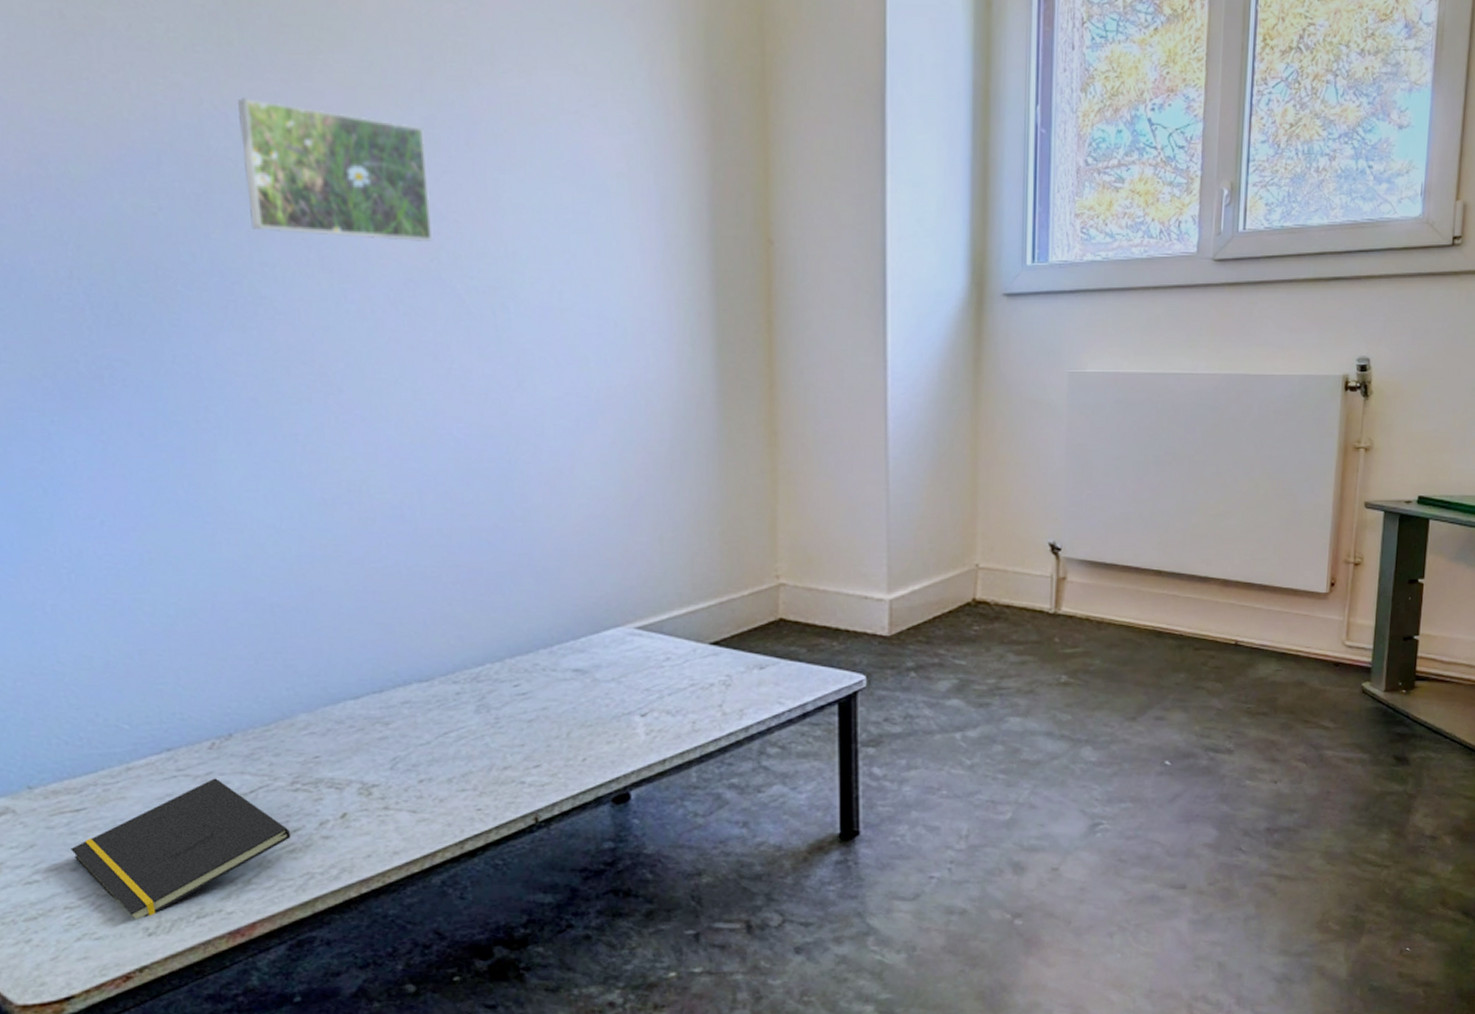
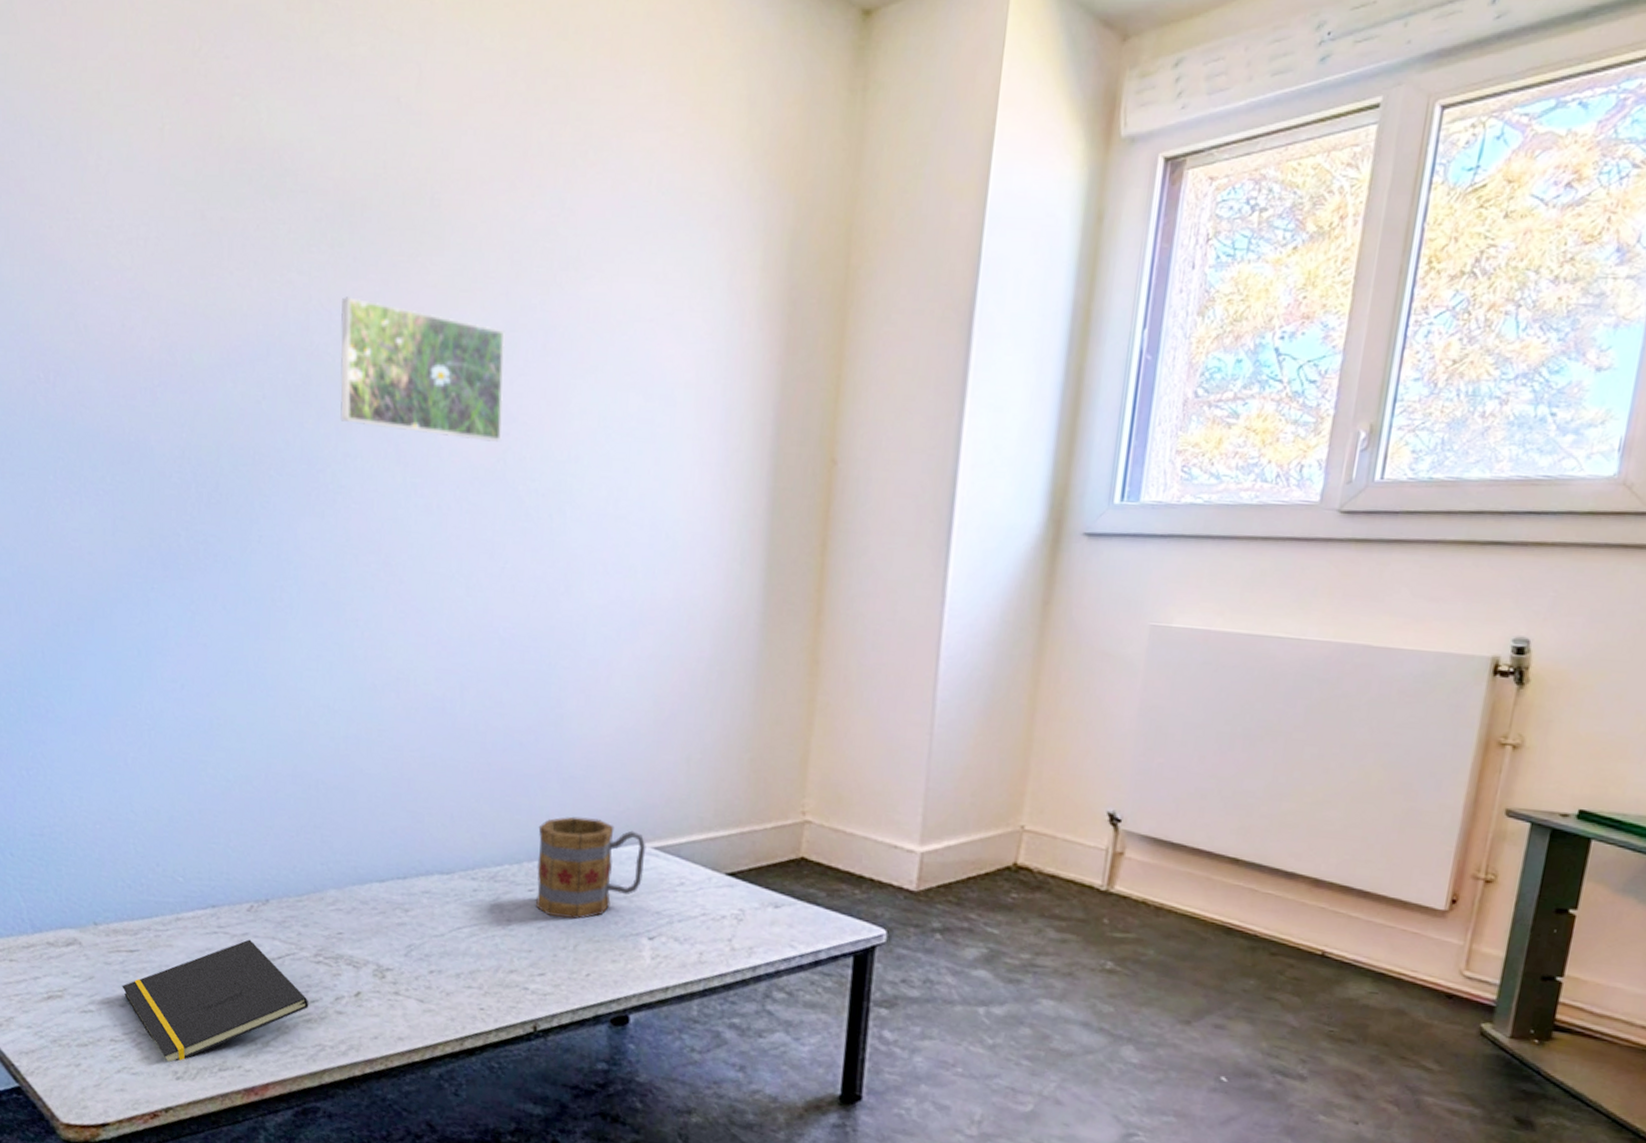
mug: none [517,607,629,709] -> present [536,816,646,919]

